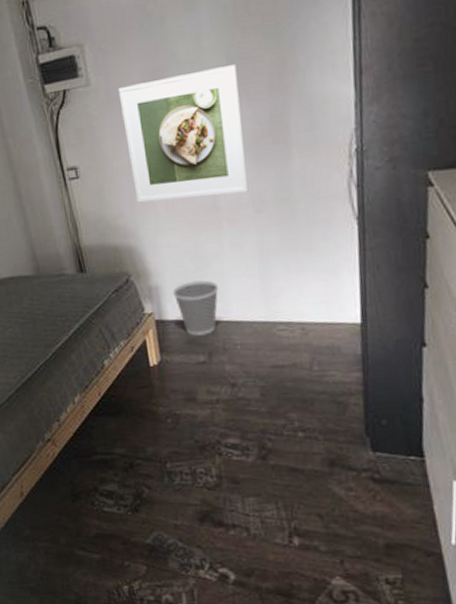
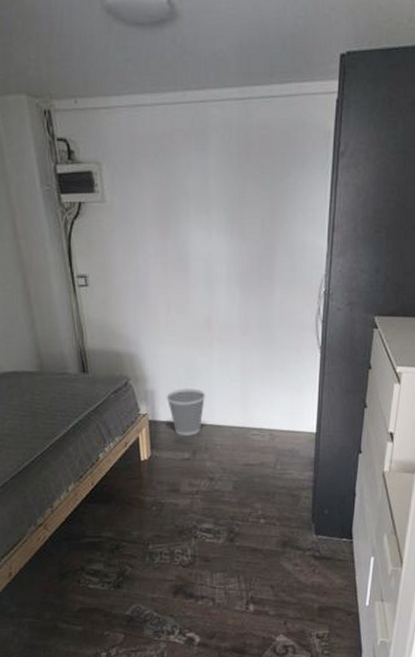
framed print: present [118,64,249,203] -> none [131,206,238,316]

